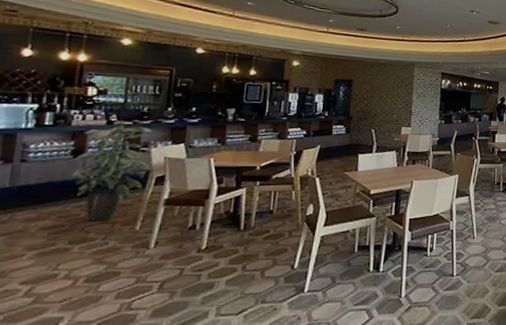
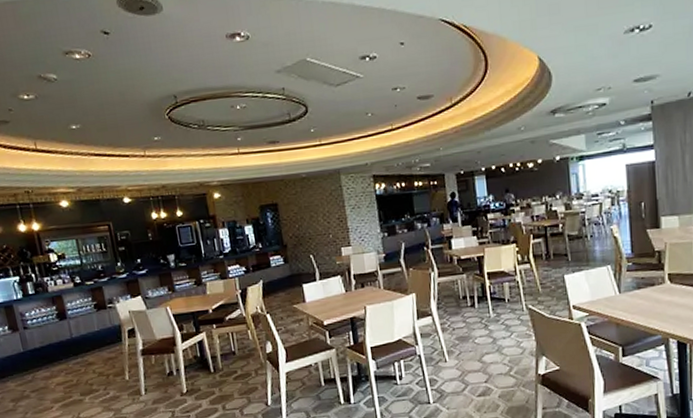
indoor plant: present [72,120,153,221] -> none [60,281,120,375]

